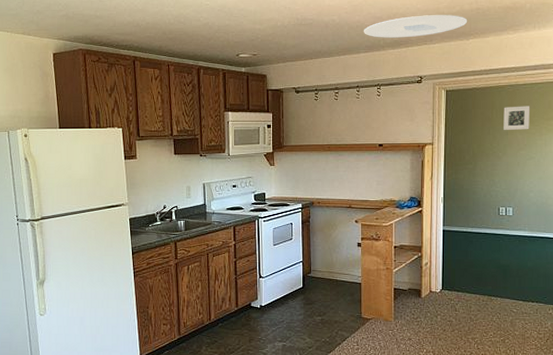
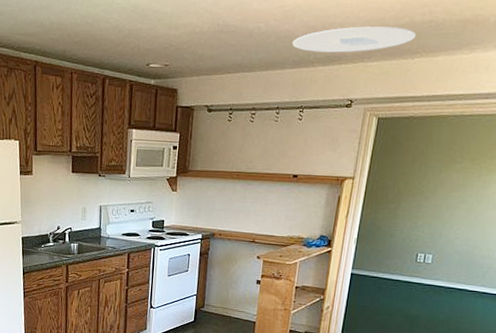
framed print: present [503,106,530,130] -> none [437,140,473,169]

